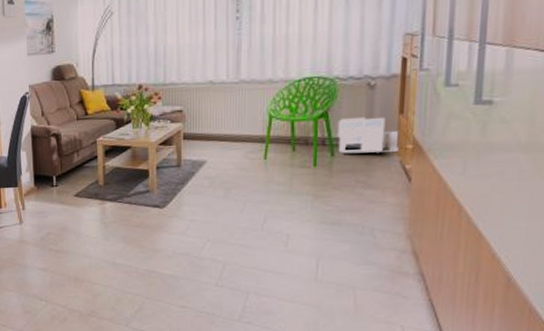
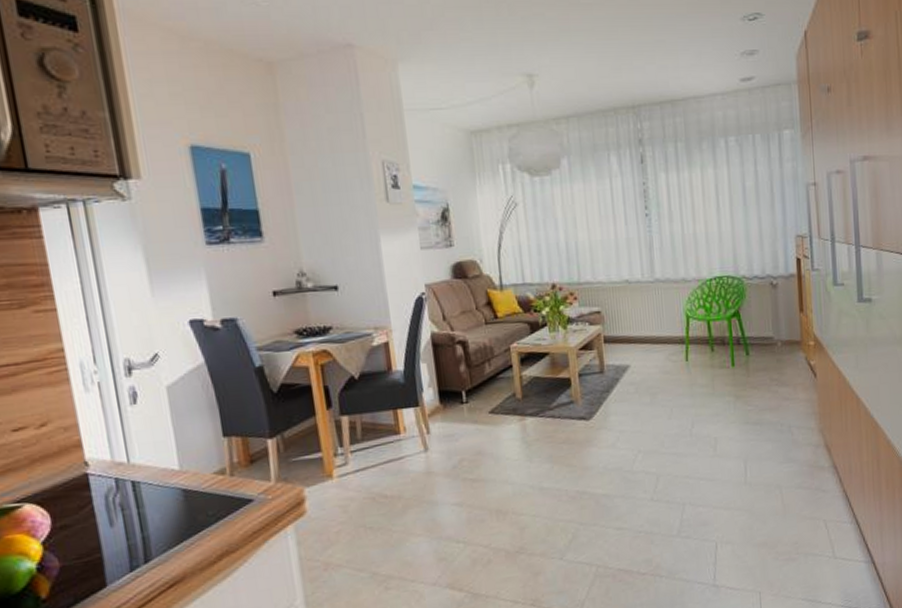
architectural model: present [337,116,399,154] -> none [749,315,803,353]

